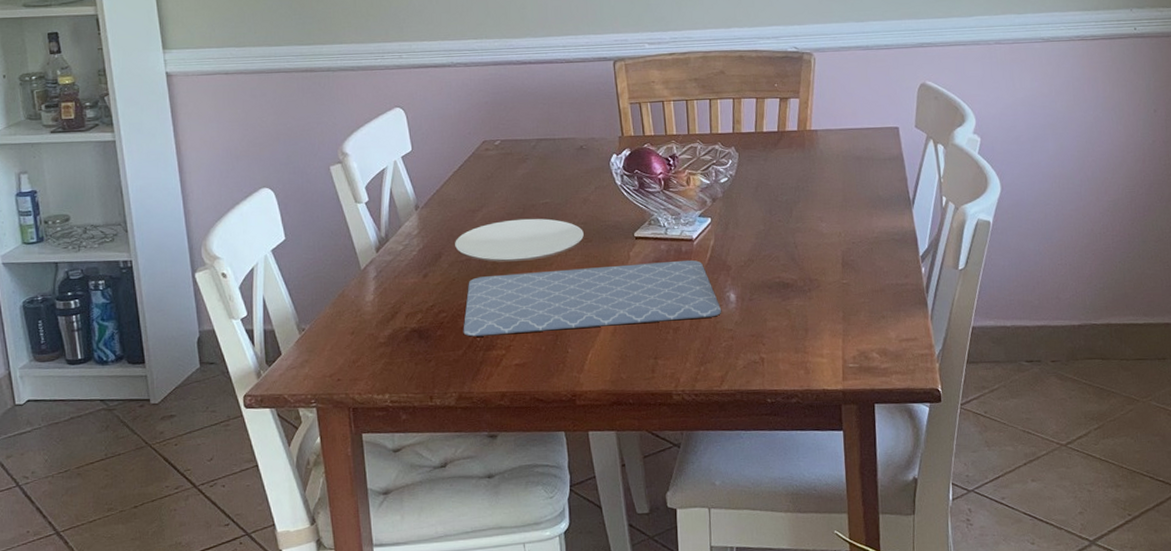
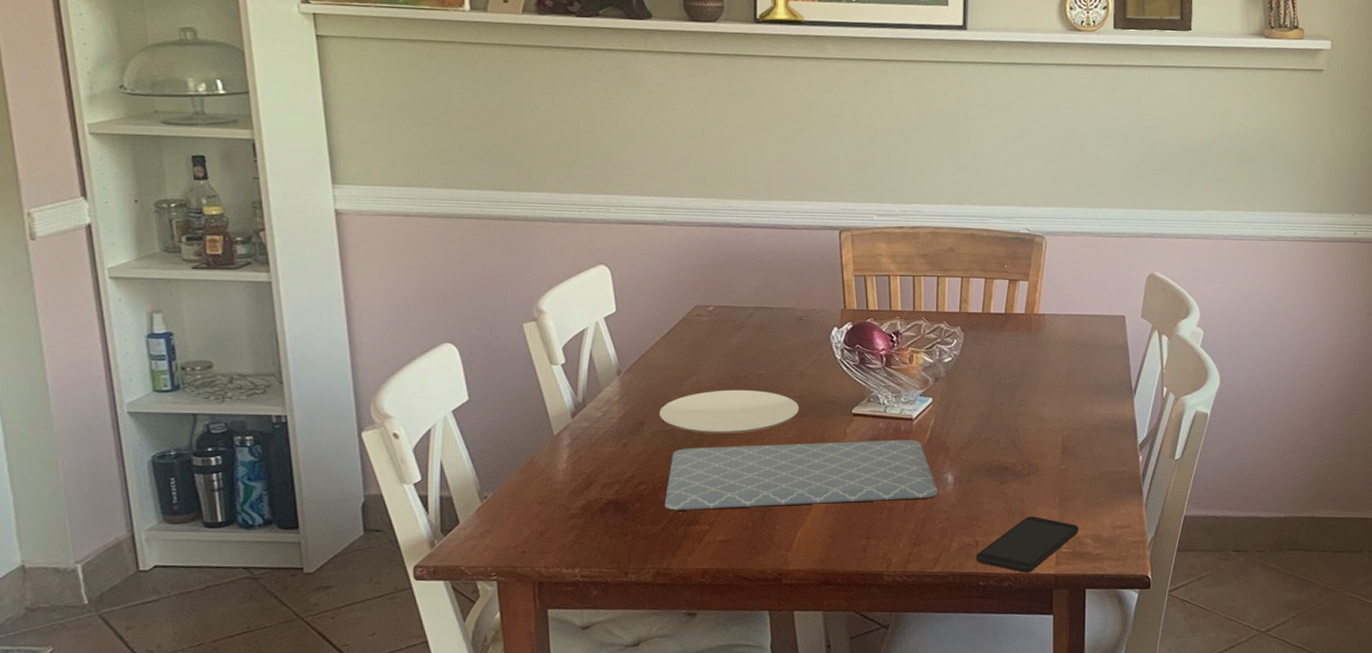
mobile phone: none [762,331,864,389] -> present [975,516,1079,572]

